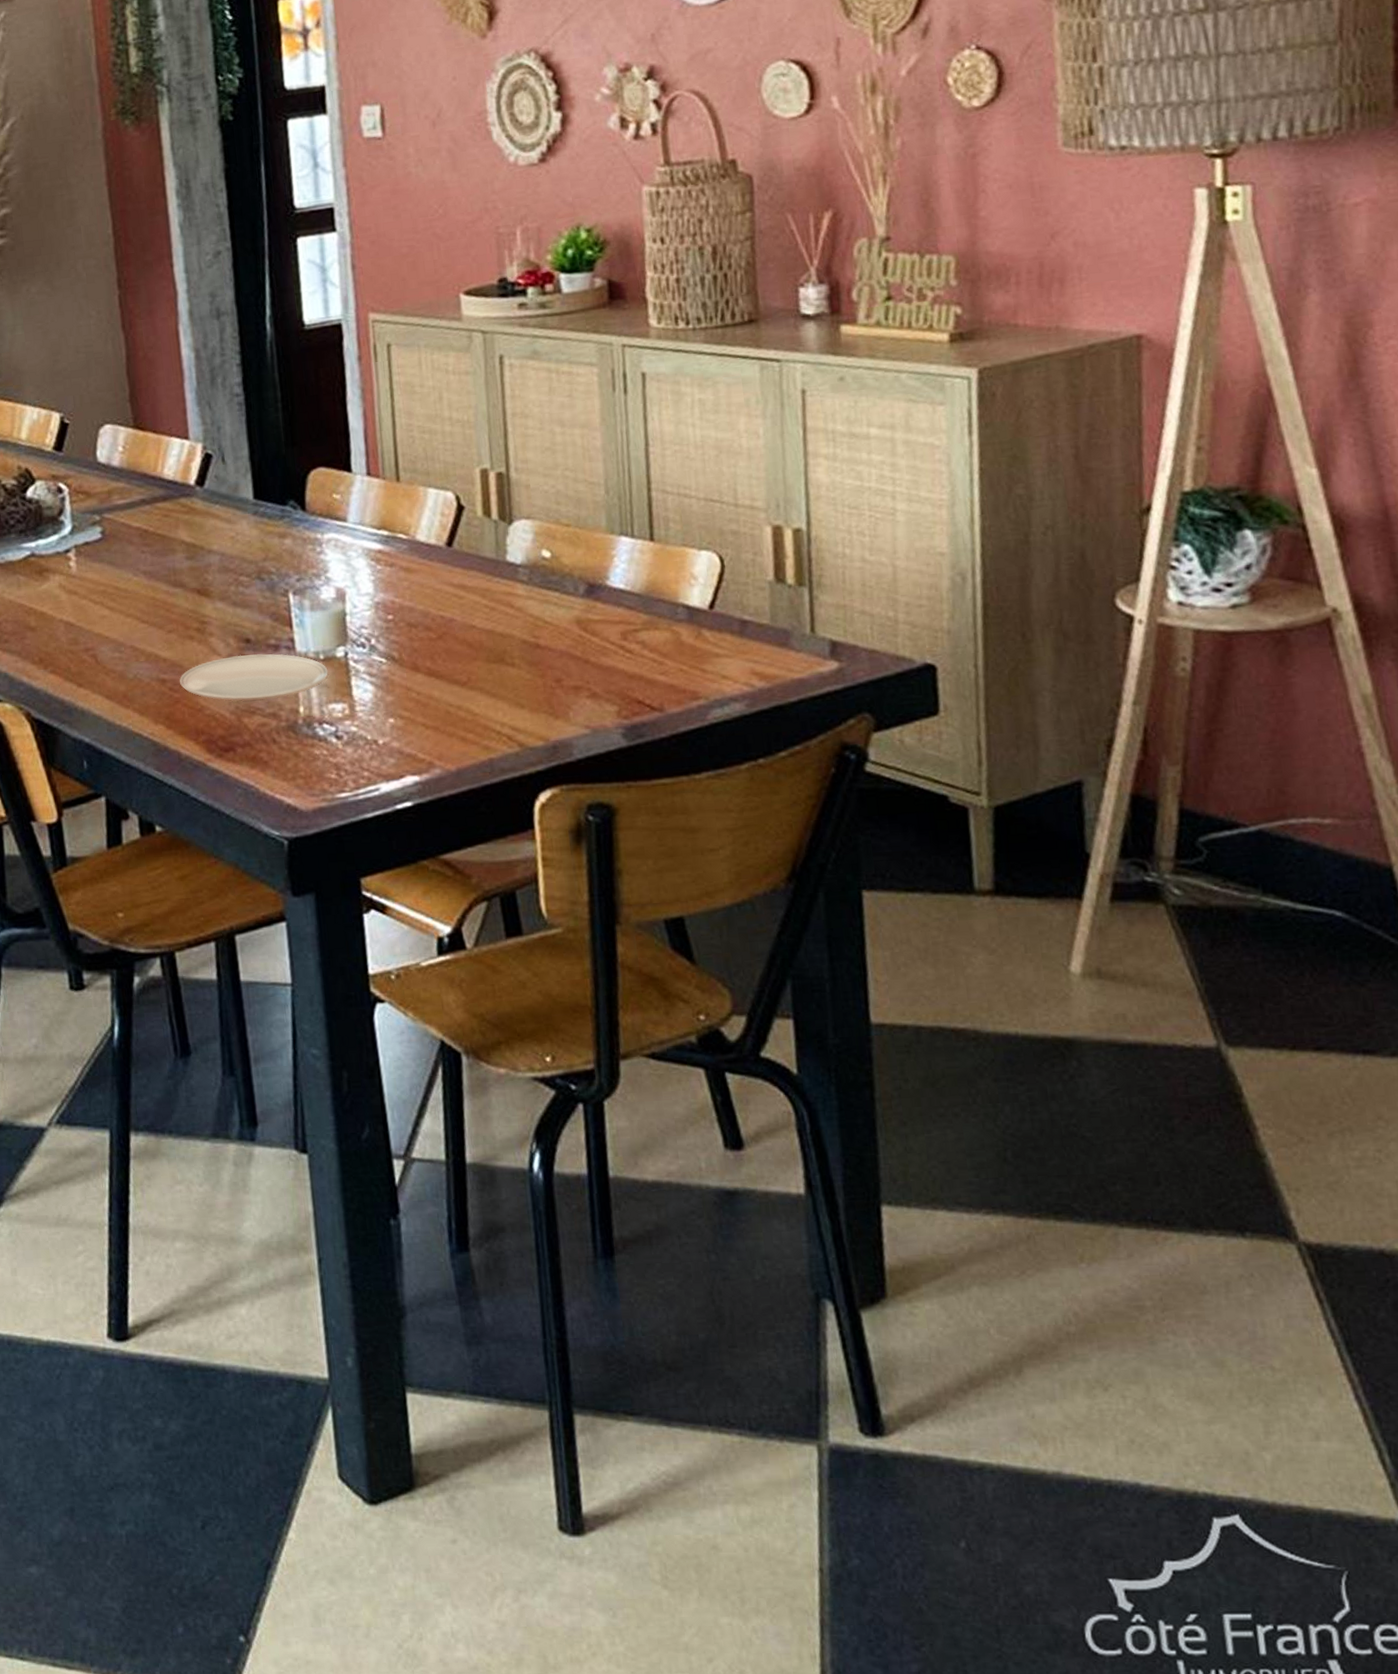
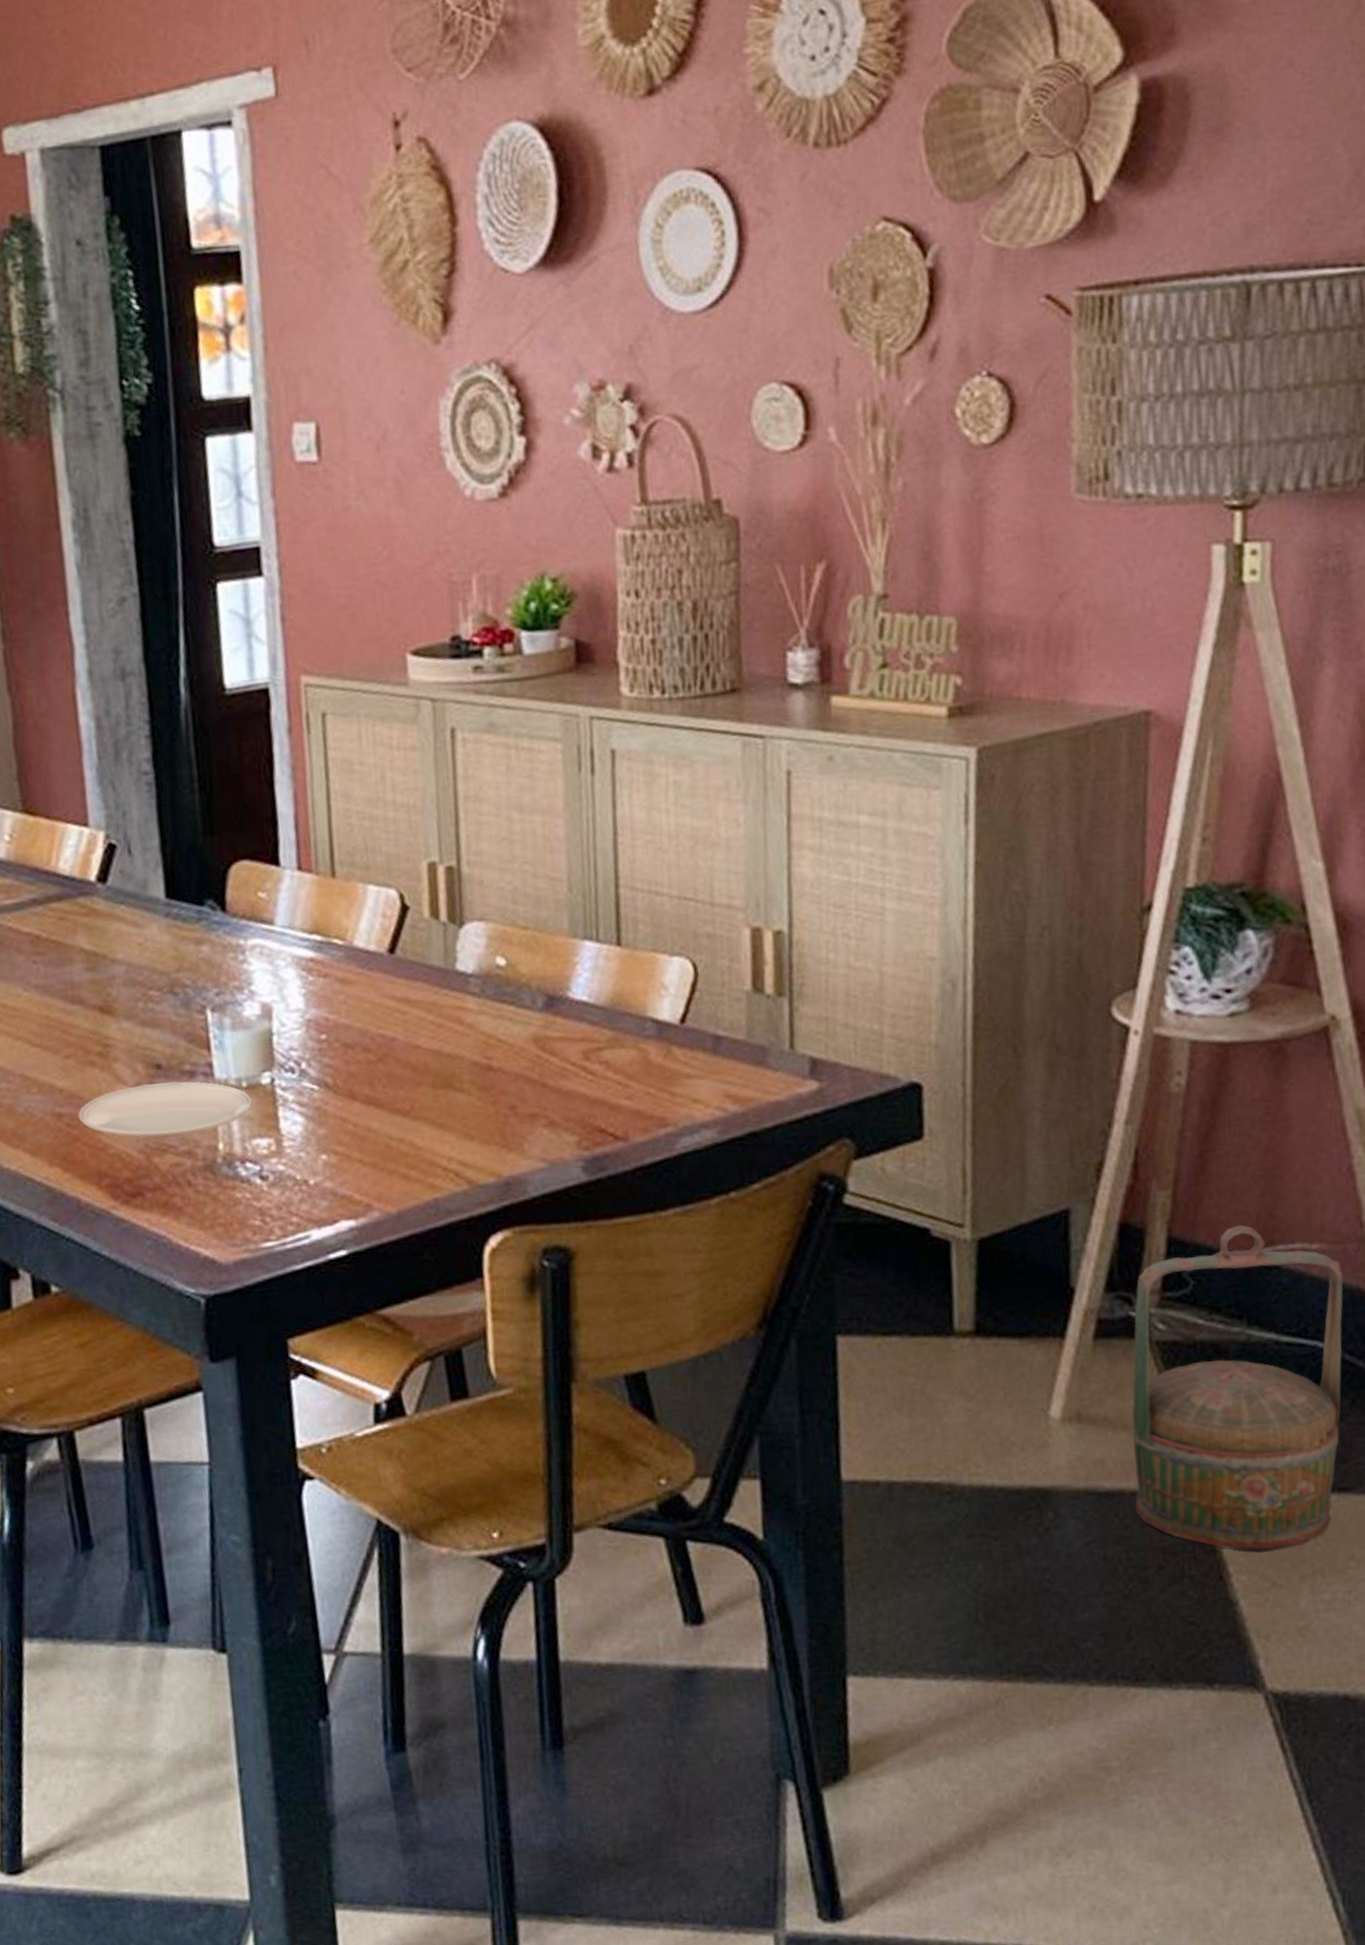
decorative basket: none [1149,799,1361,1108] -> present [1132,1225,1343,1552]

